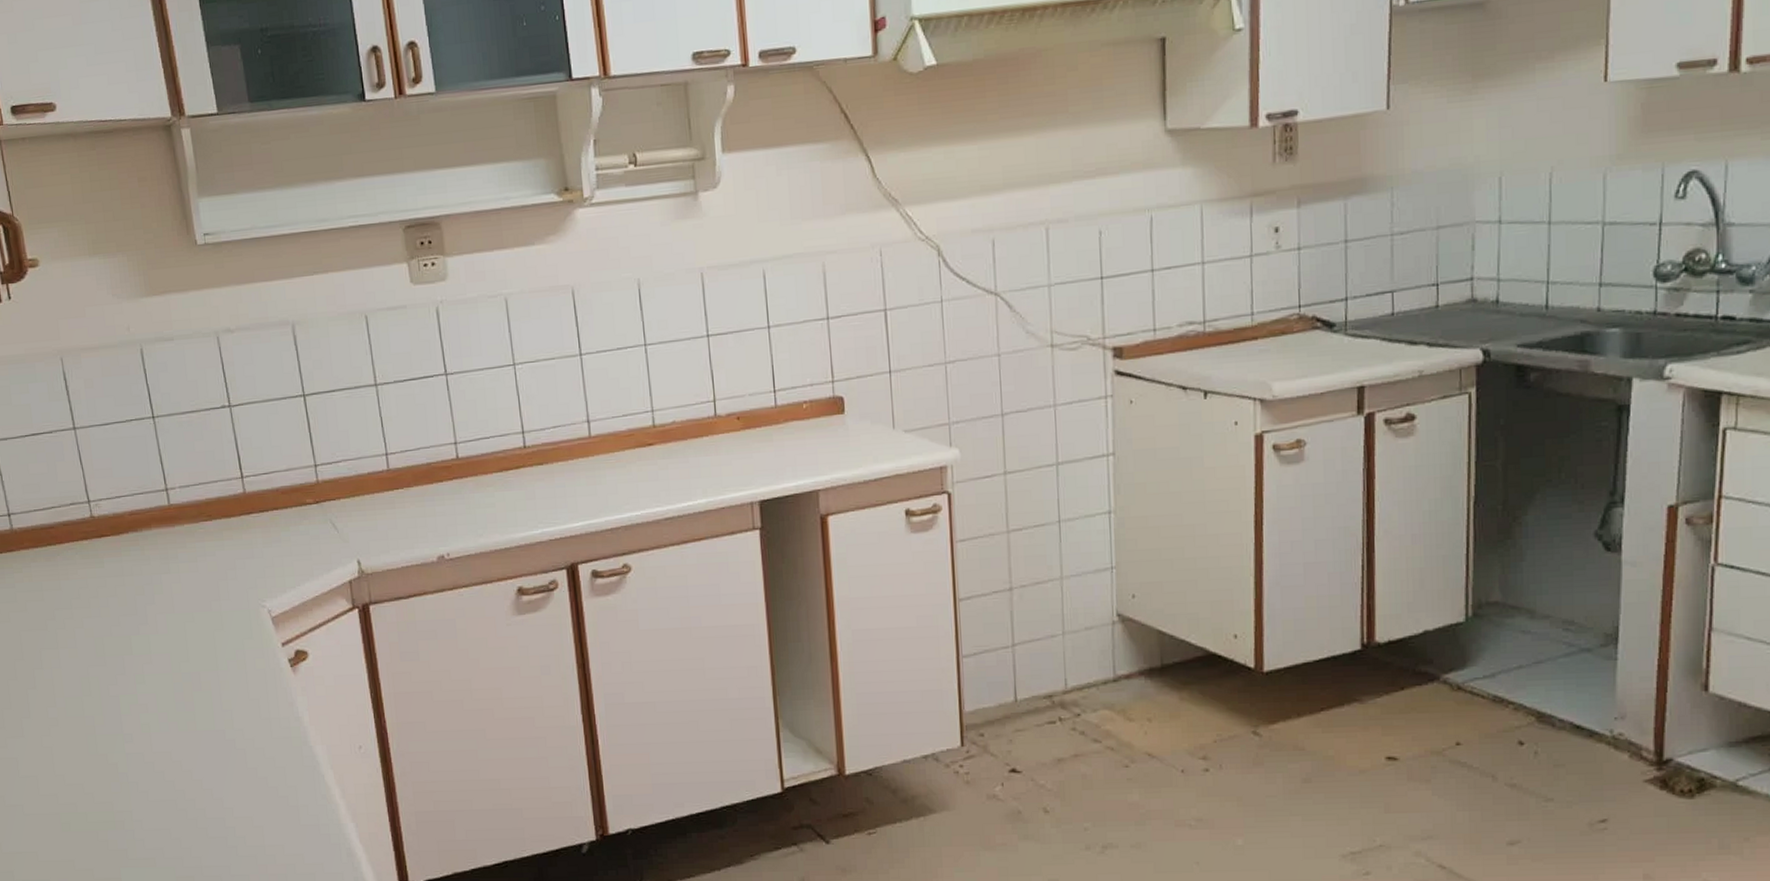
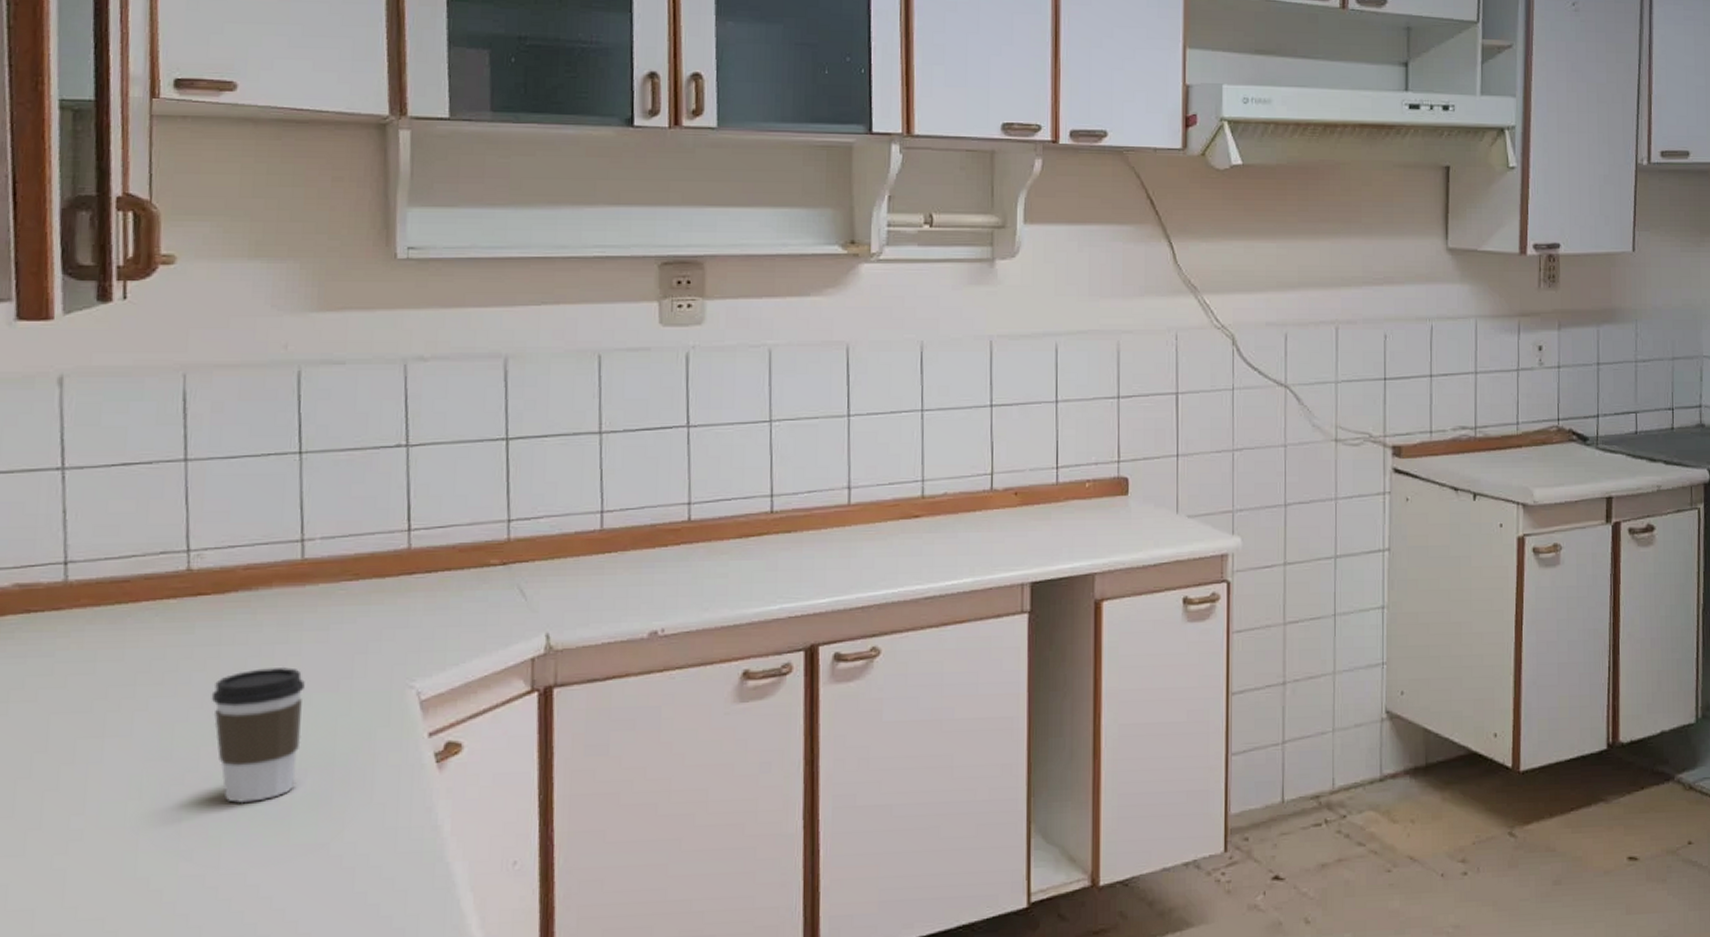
coffee cup: none [124,591,193,699] -> present [211,666,305,804]

